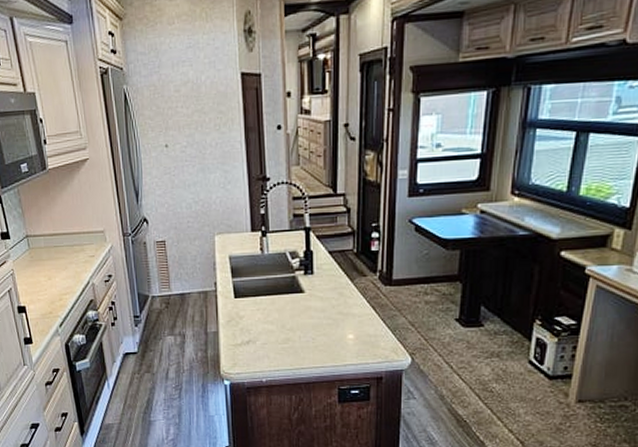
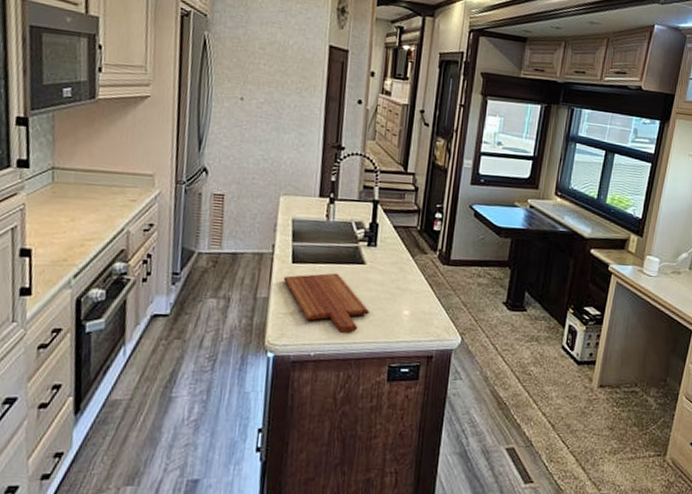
cutting board: none [228,303,313,361] -> present [283,272,370,335]

